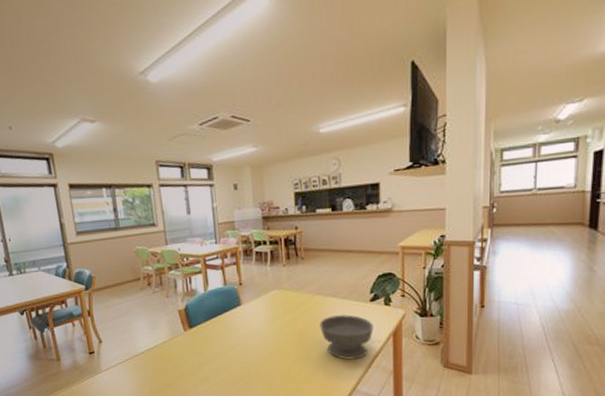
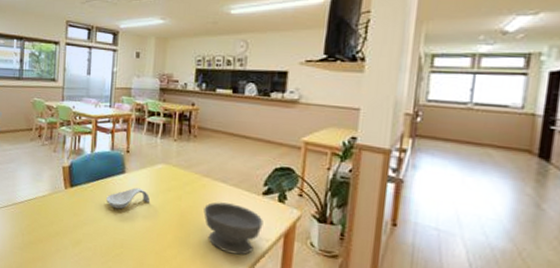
spoon rest: none [227,317,270,341] -> present [106,187,151,210]

